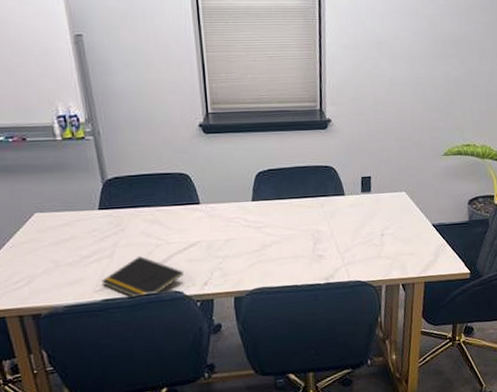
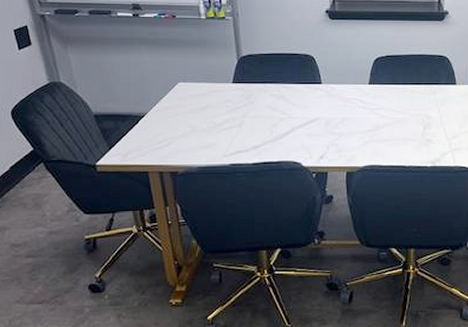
notepad: present [101,255,183,298] -> none [231,127,302,165]

